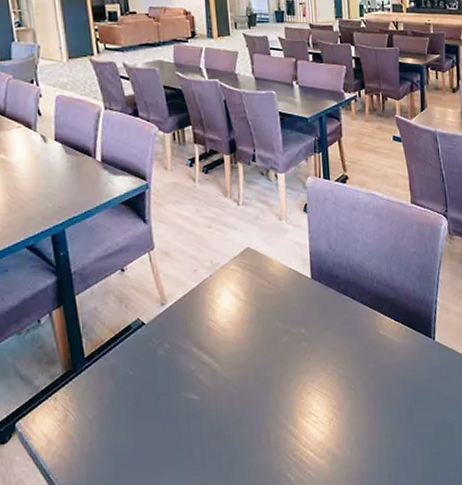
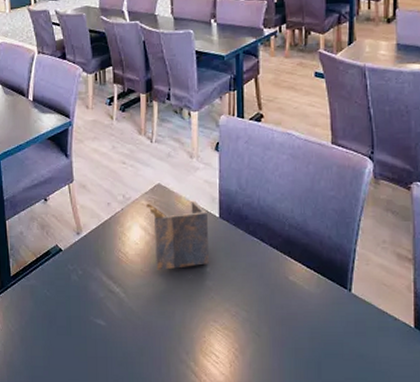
napkin holder: none [236,262,303,336] -> present [146,200,209,270]

